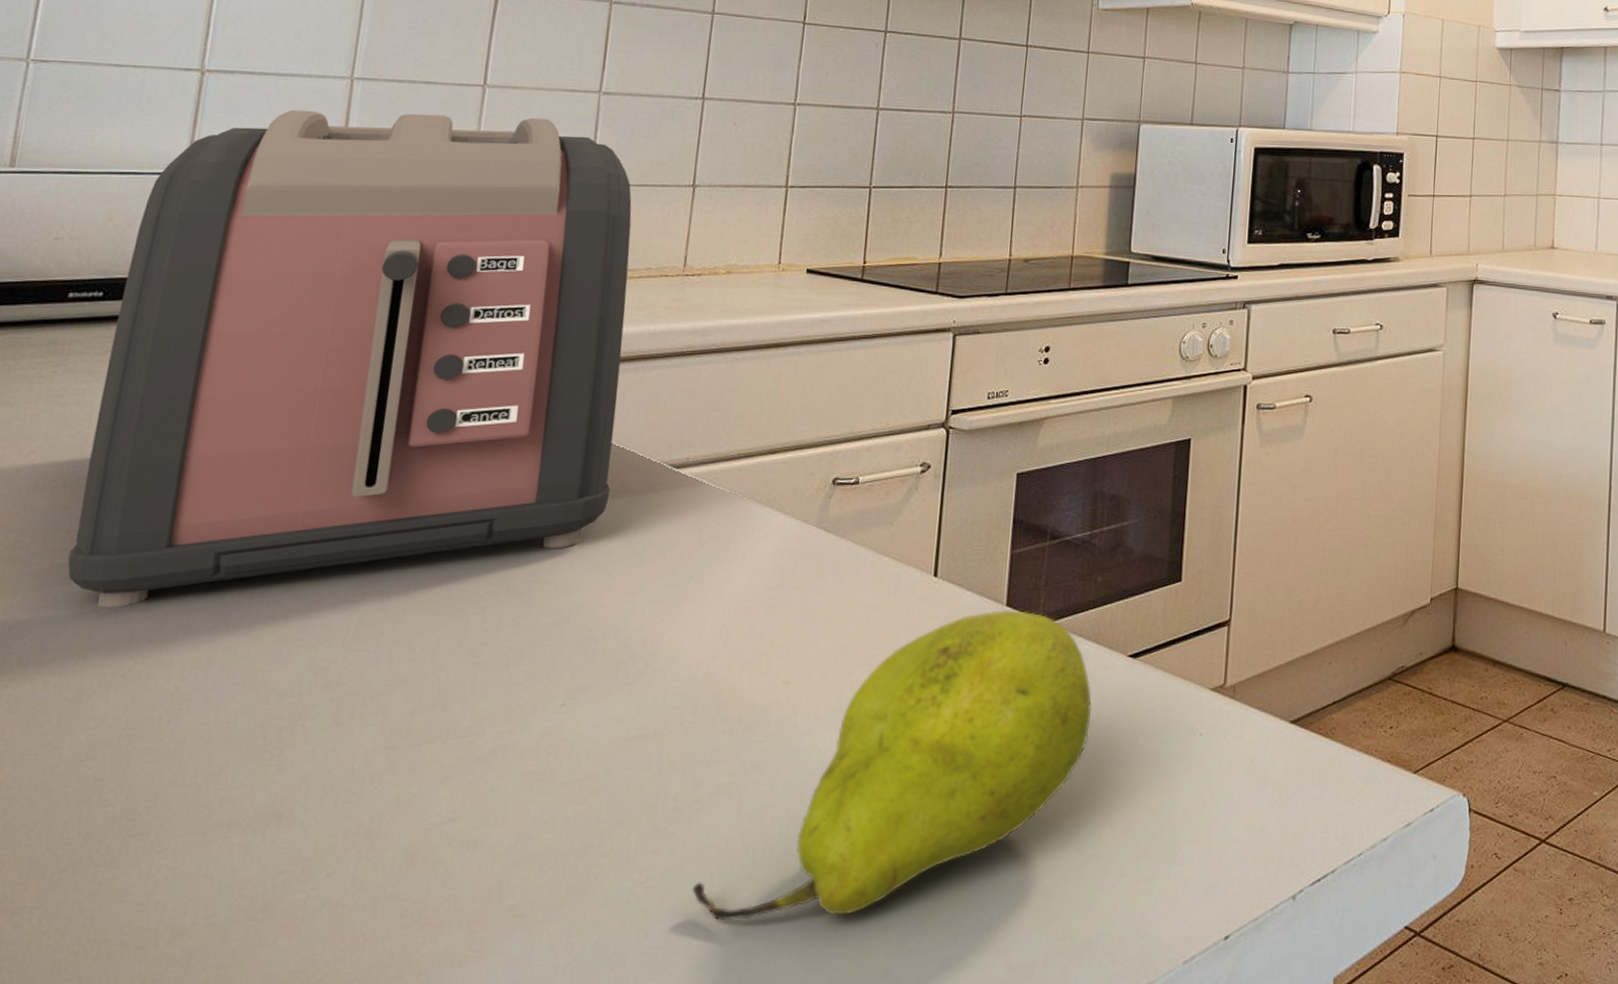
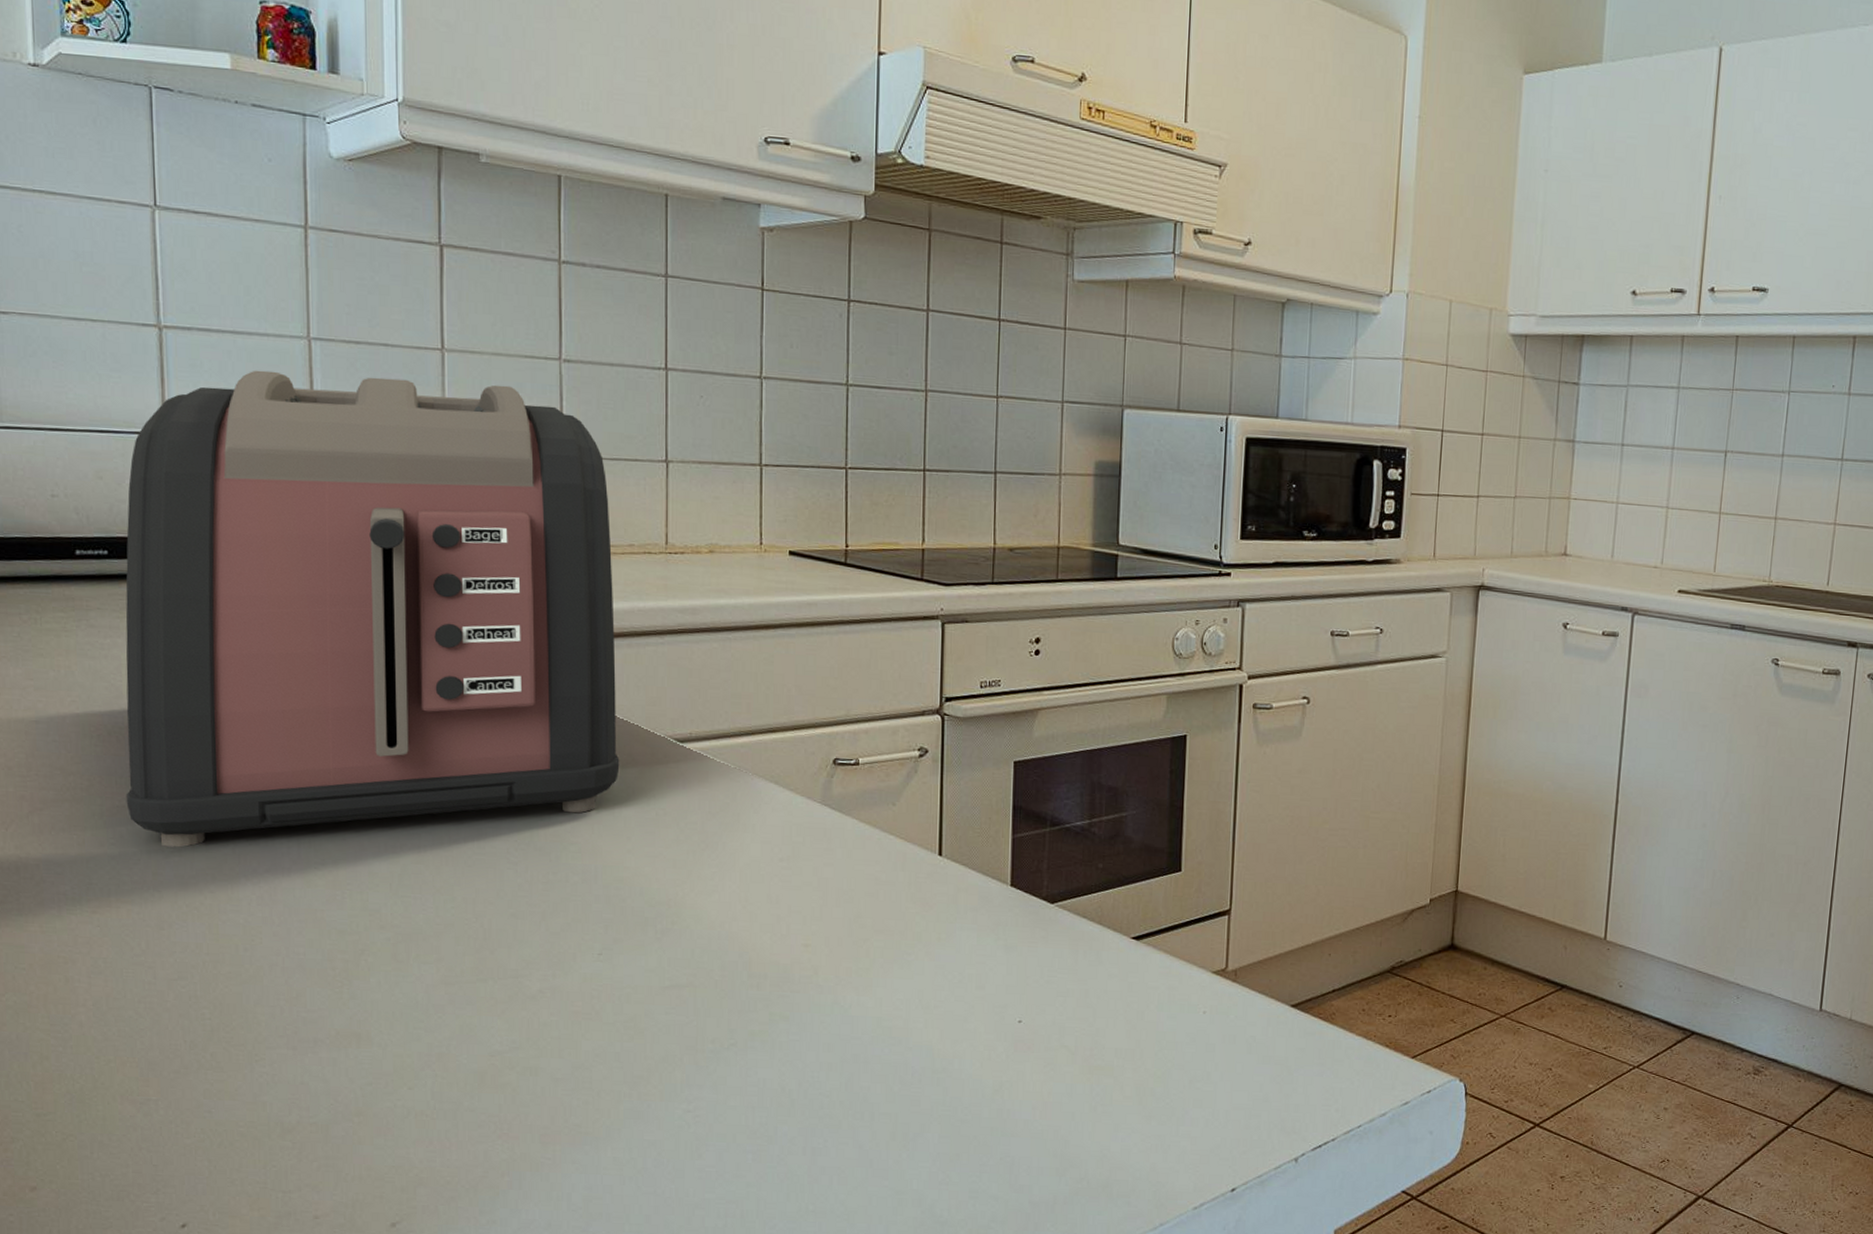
fruit: present [692,610,1092,920] -> none [737,890,1099,1150]

